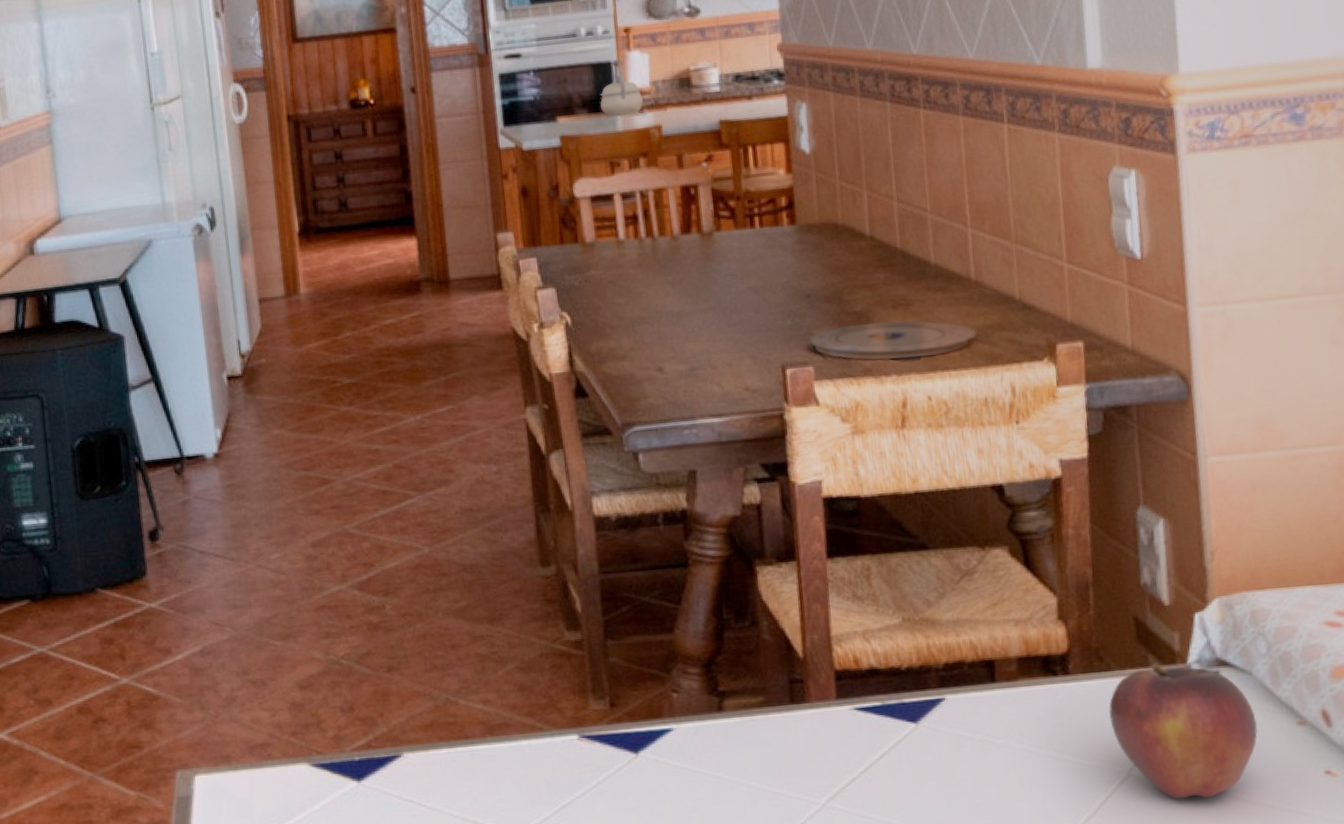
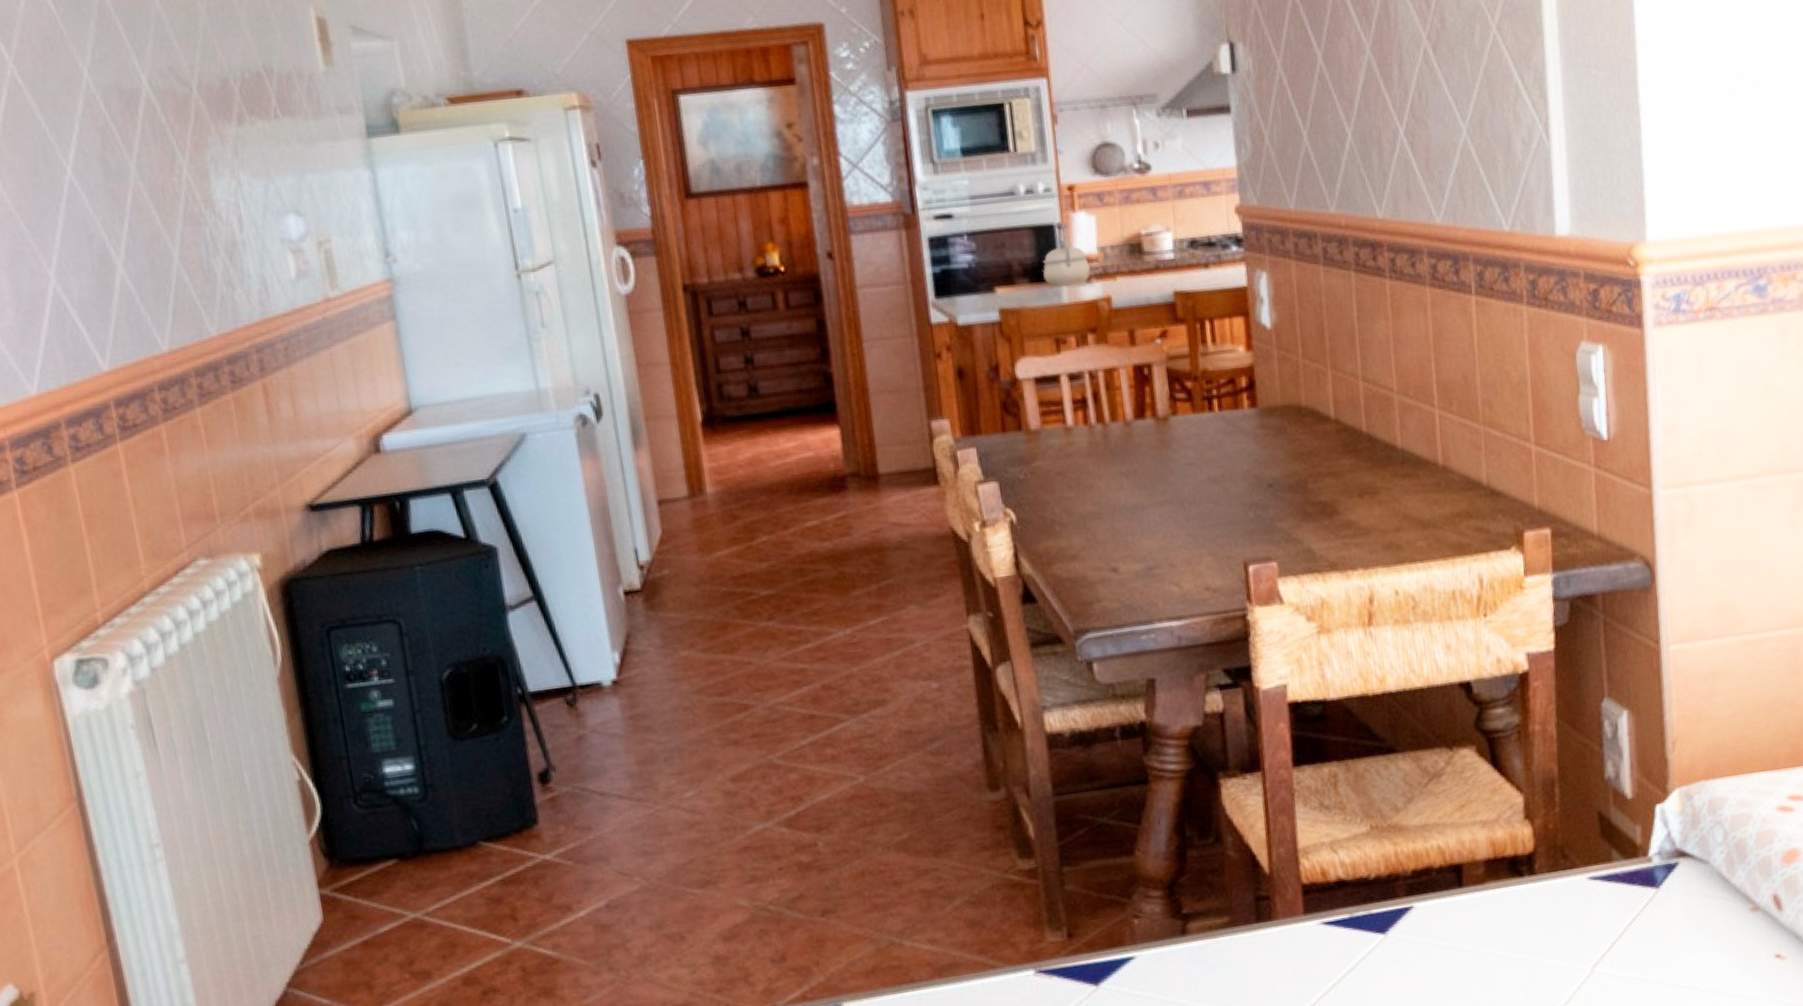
plate: present [808,320,977,360] -> none [1271,509,1445,554]
fruit: present [1108,662,1258,799] -> none [1573,857,1714,993]

